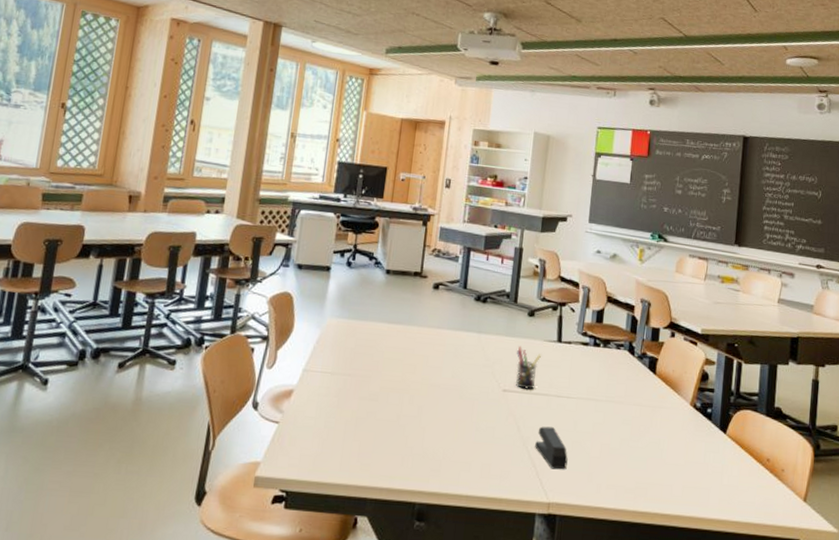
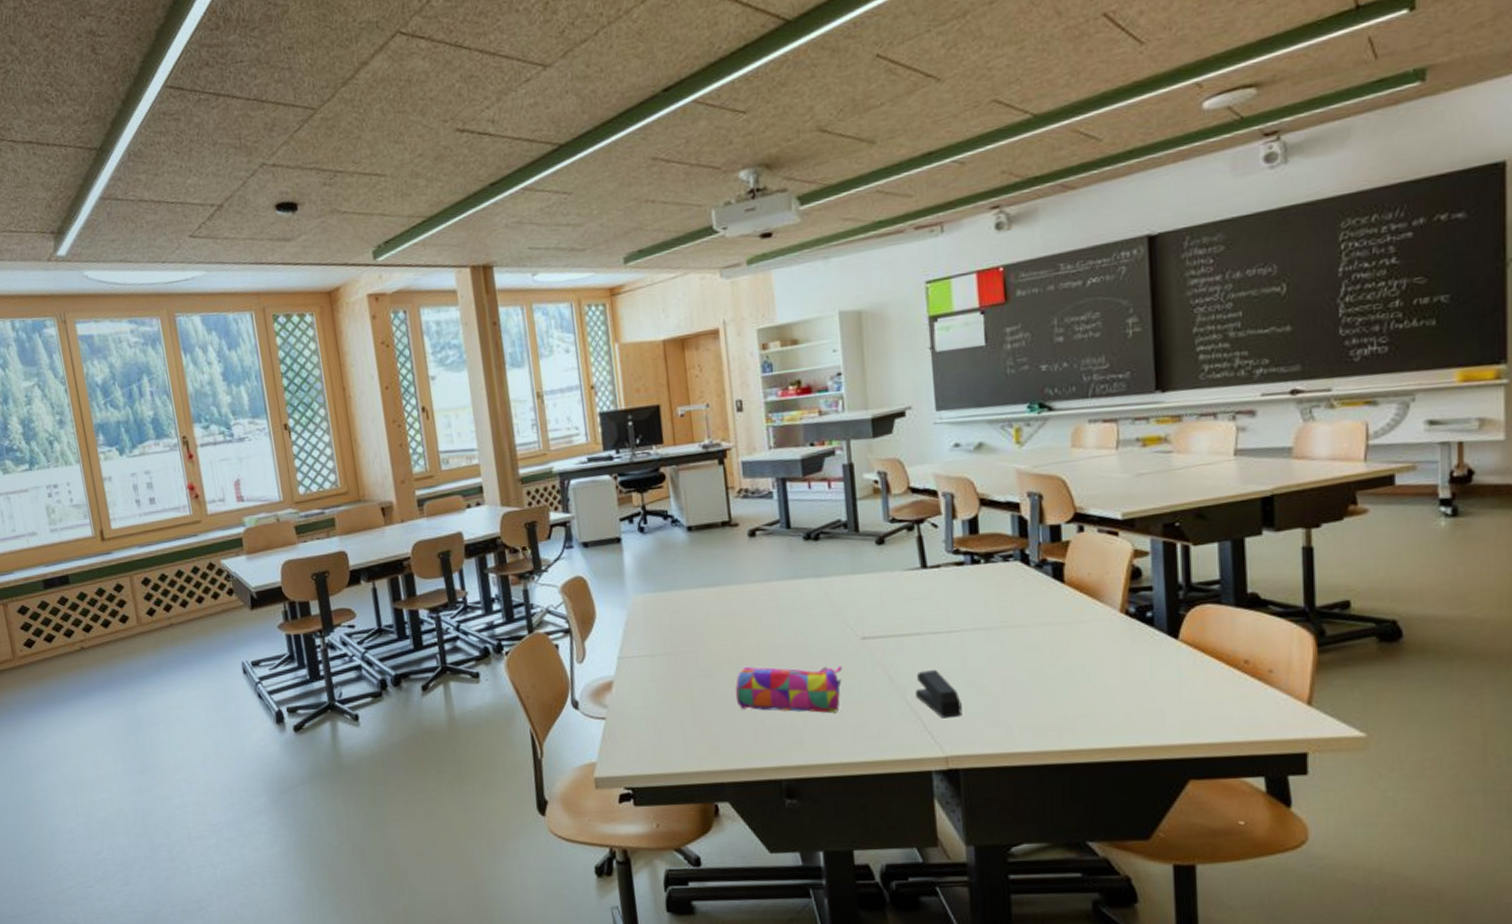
pencil case: none [393,397,484,451] -> present [735,666,842,714]
pen holder: present [516,345,541,390] -> none [871,582,903,632]

